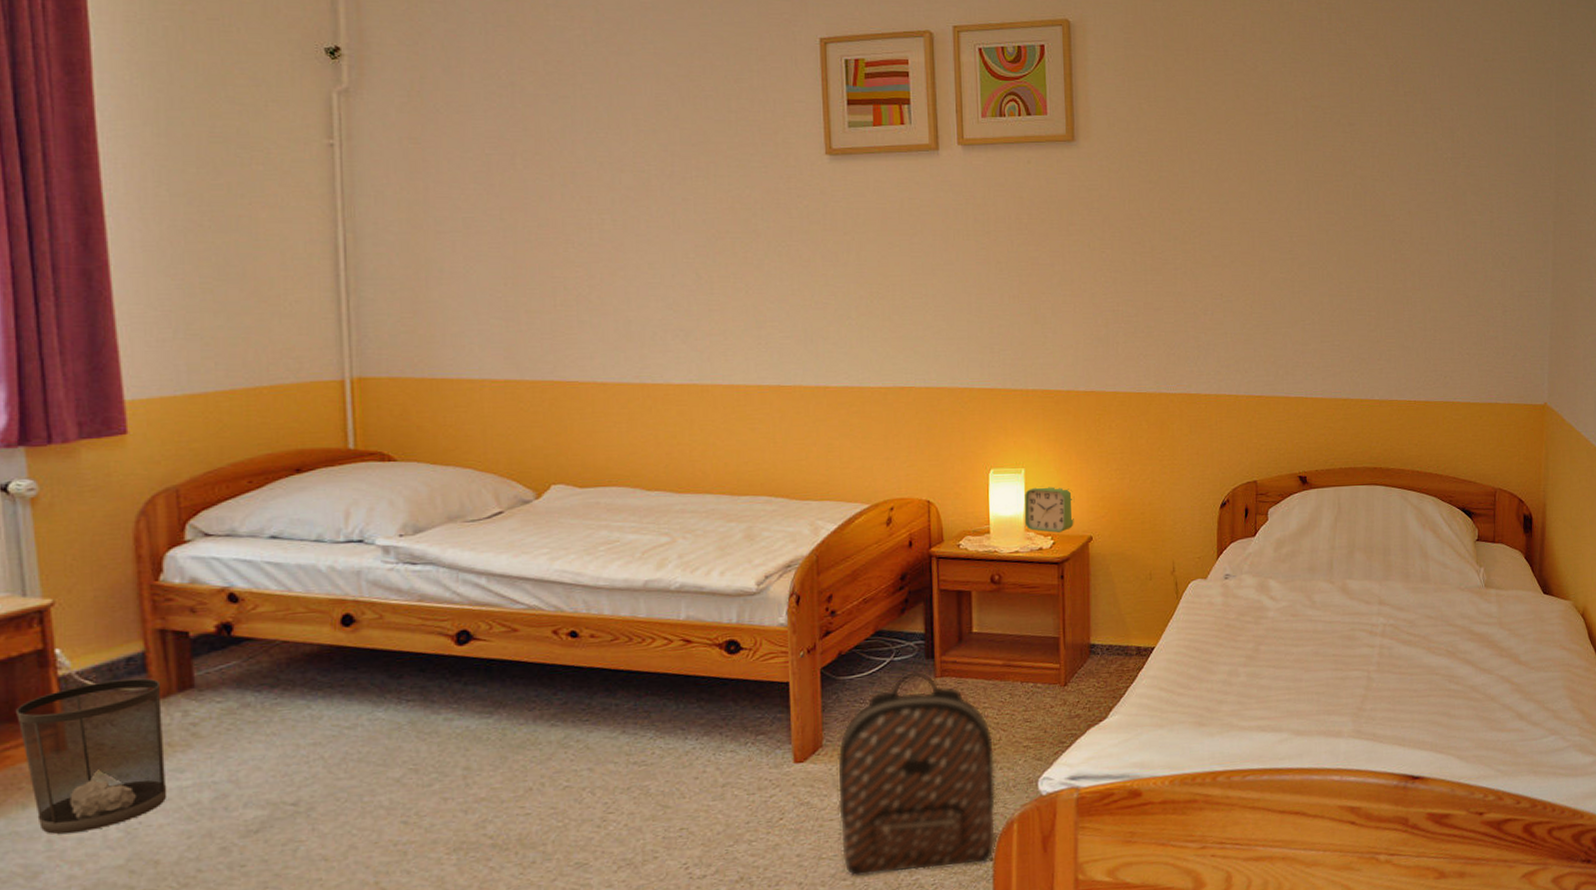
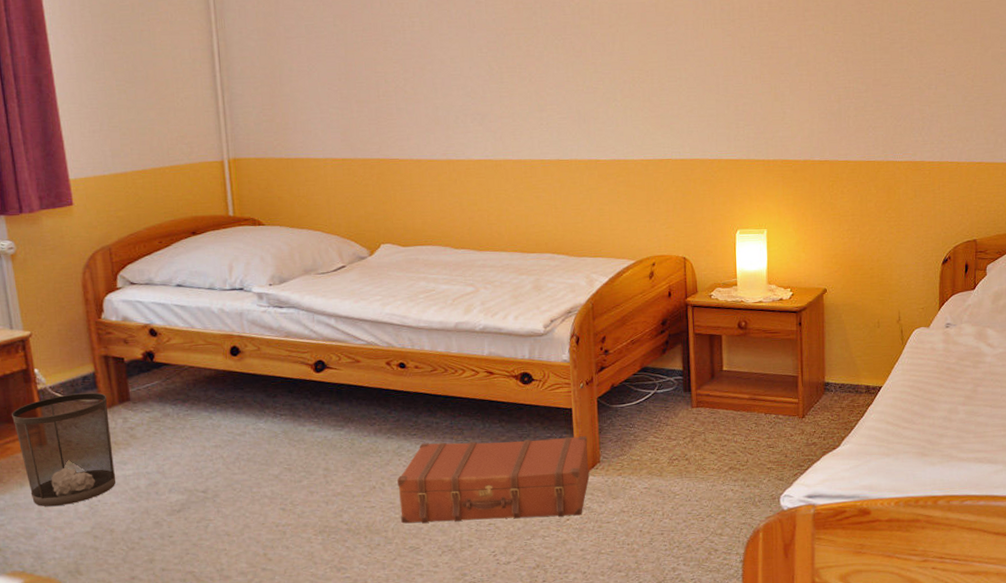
suitcase: none [562,715,809,834] -> present [397,436,590,524]
backpack: present [836,671,997,876] -> none [611,402,745,569]
alarm clock: present [1024,486,1075,533] -> none [766,244,811,285]

